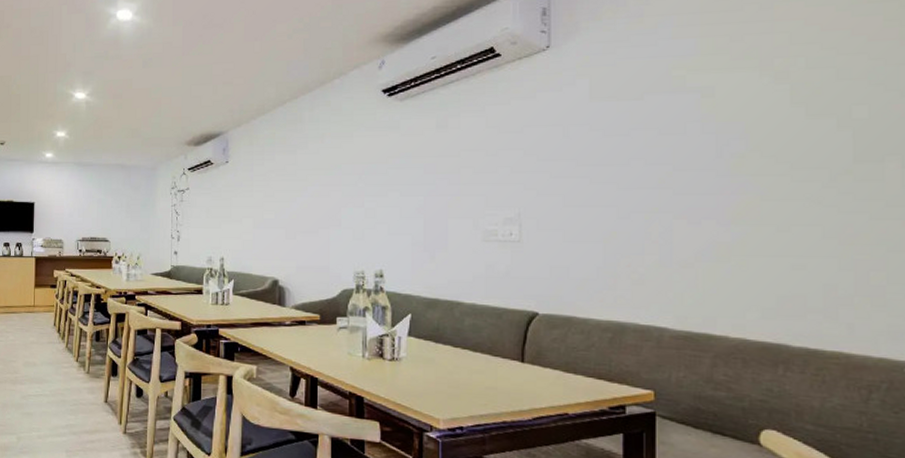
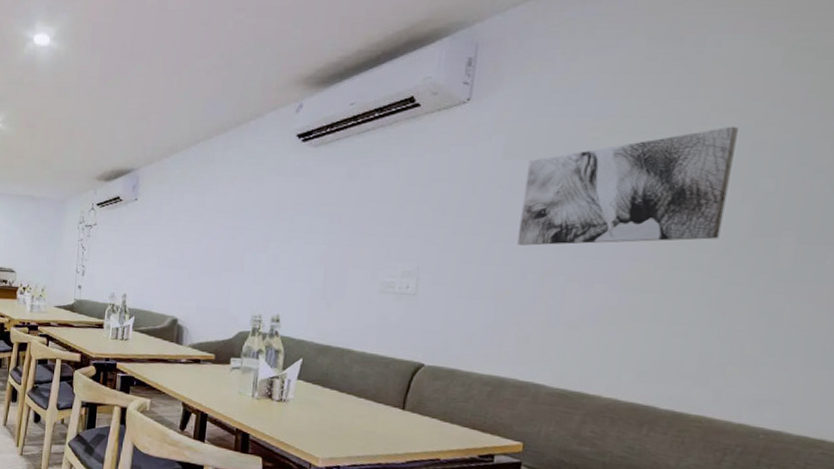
wall art: none [616,57,821,185] -> present [517,126,738,246]

